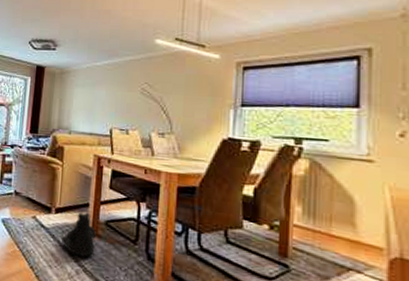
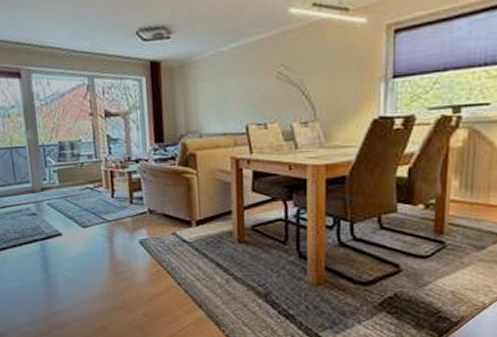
plush toy: present [60,212,97,257] -> none [205,220,244,265]

